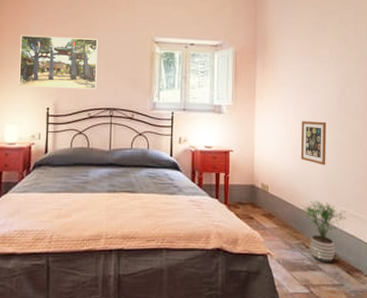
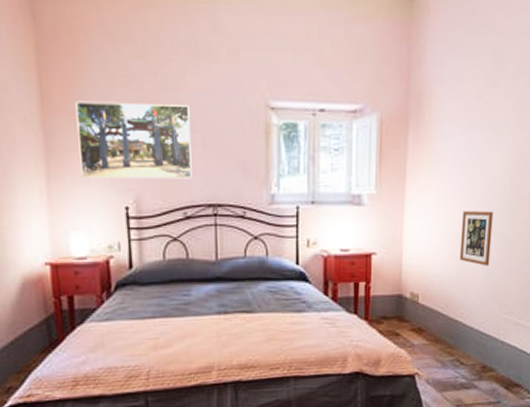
potted plant: present [301,200,347,263] -> none [456,309,510,380]

